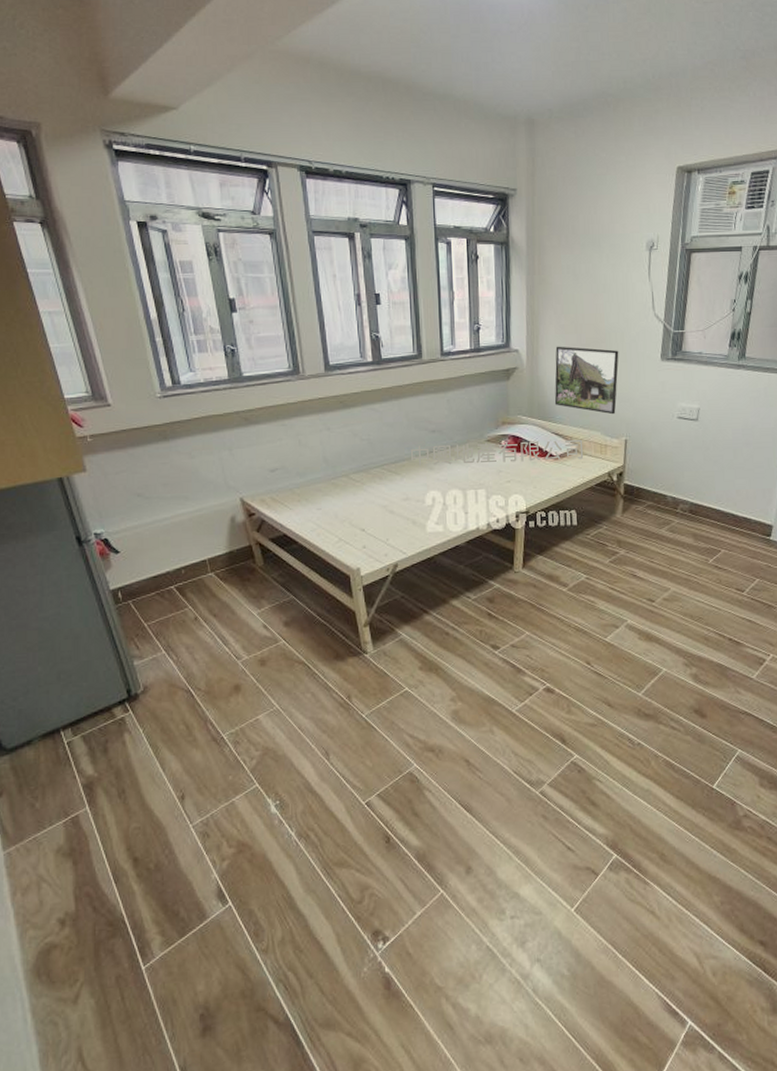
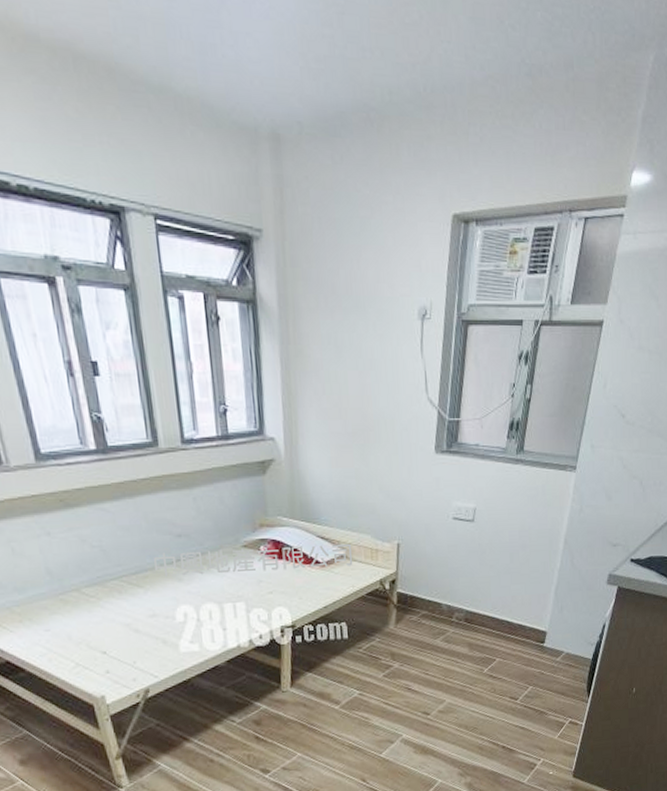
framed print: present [554,346,619,415] -> none [317,434,390,515]

